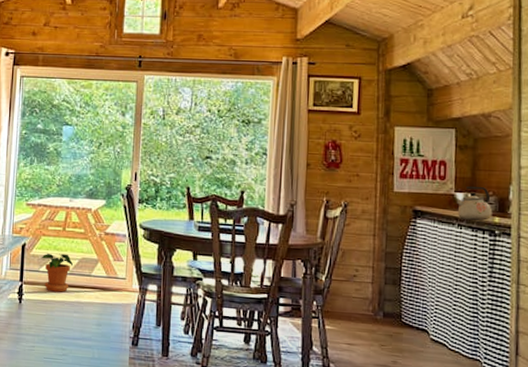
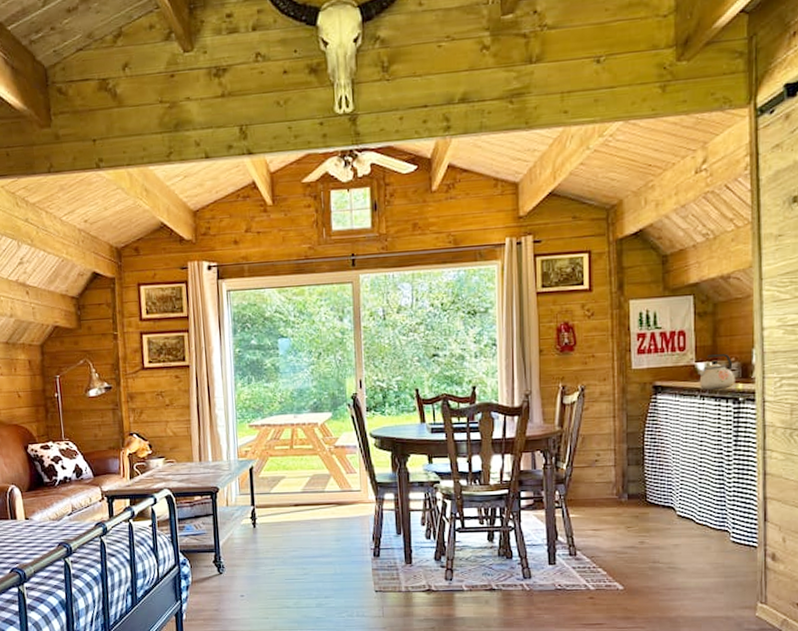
potted plant: present [41,253,73,293] -> none [271,472,304,512]

